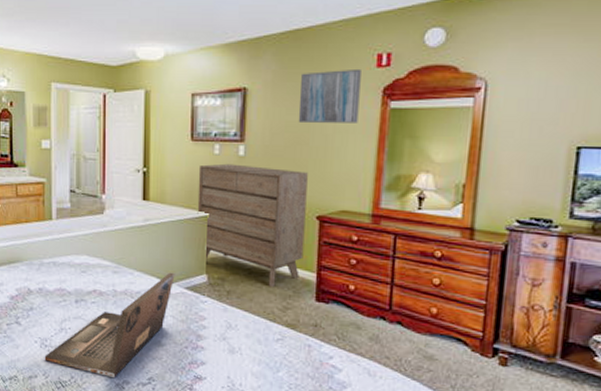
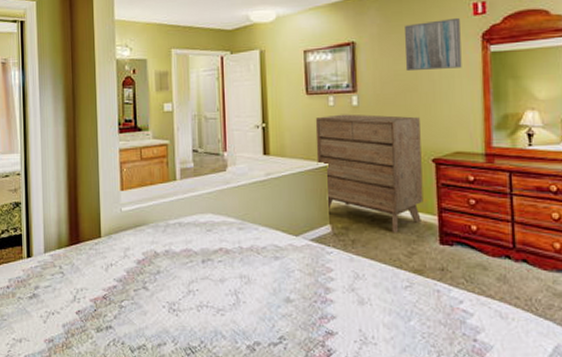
laptop: present [44,272,175,379] -> none [173,225,300,340]

